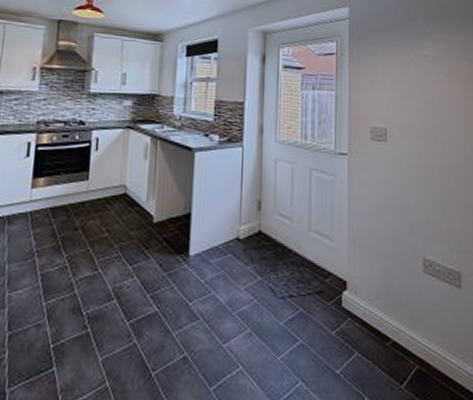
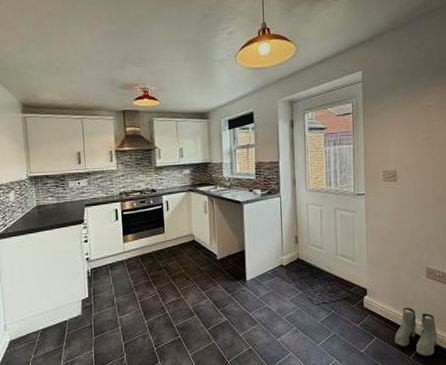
boots: none [381,311,438,386] -> present [394,307,438,356]

